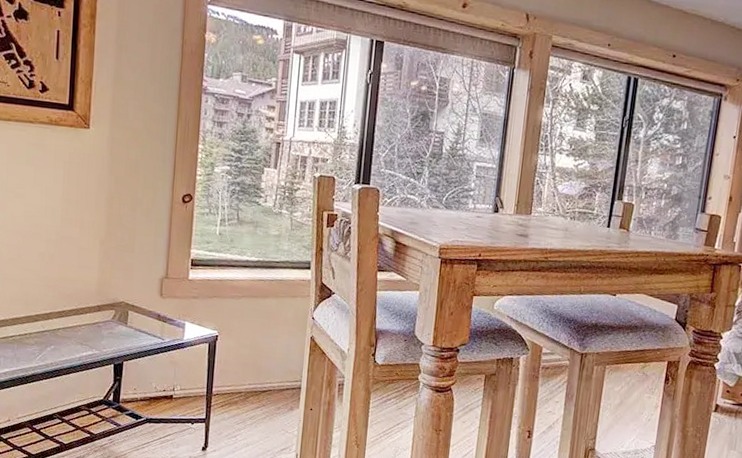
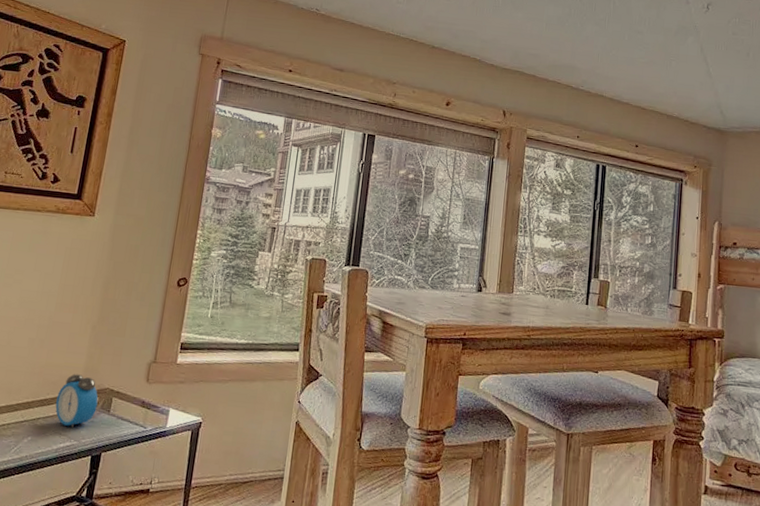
alarm clock: none [73,287,115,338] -> present [55,374,98,428]

